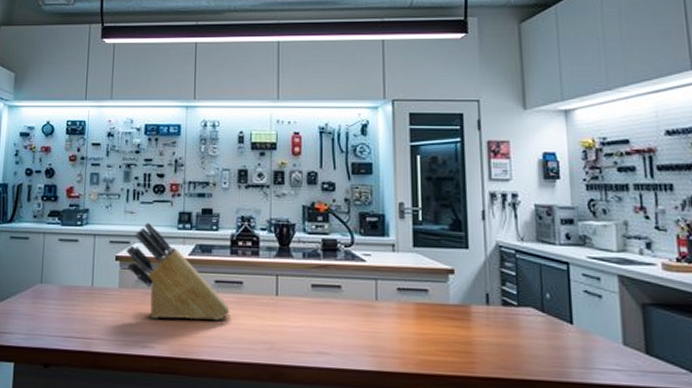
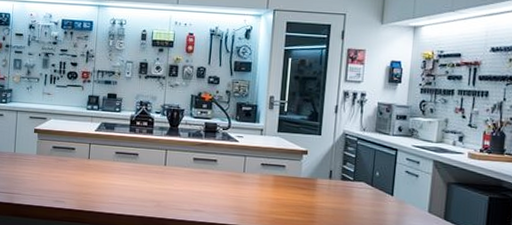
knife block: present [126,222,230,320] -> none [43,103,127,183]

